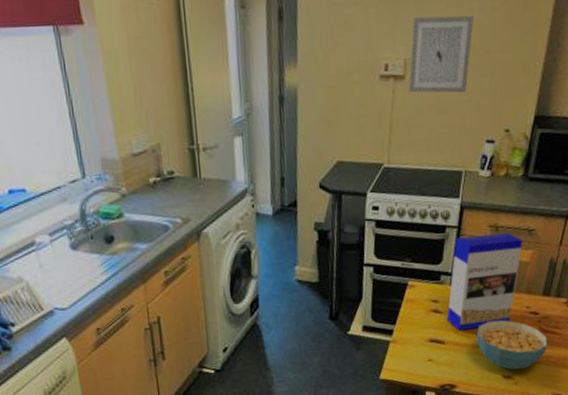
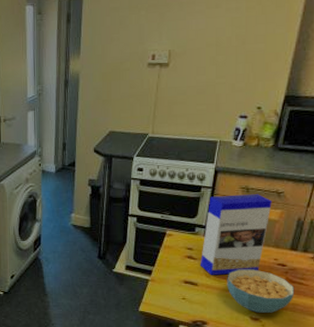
wall art: present [409,15,474,93] -> none [172,14,230,77]

